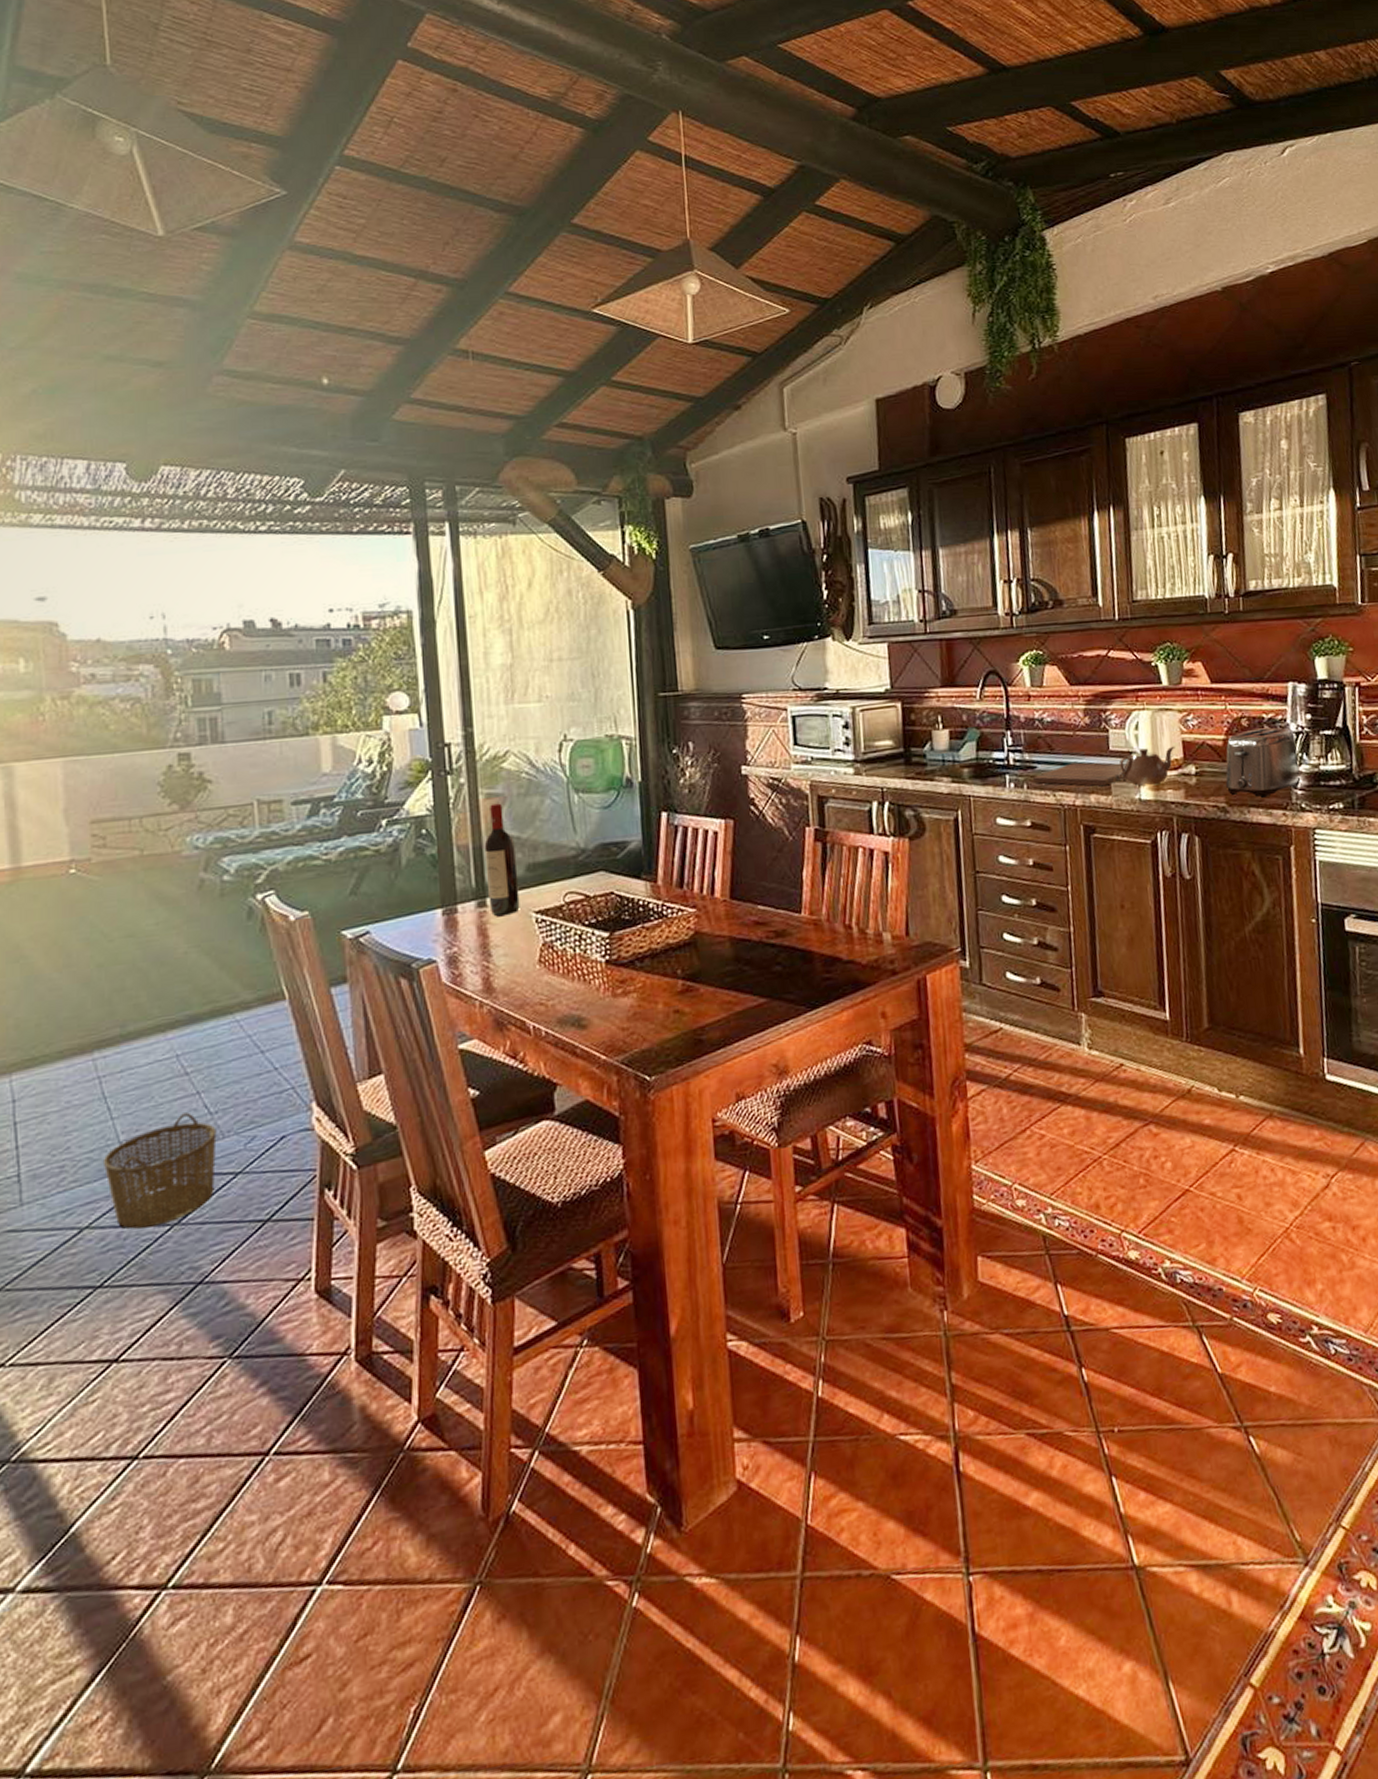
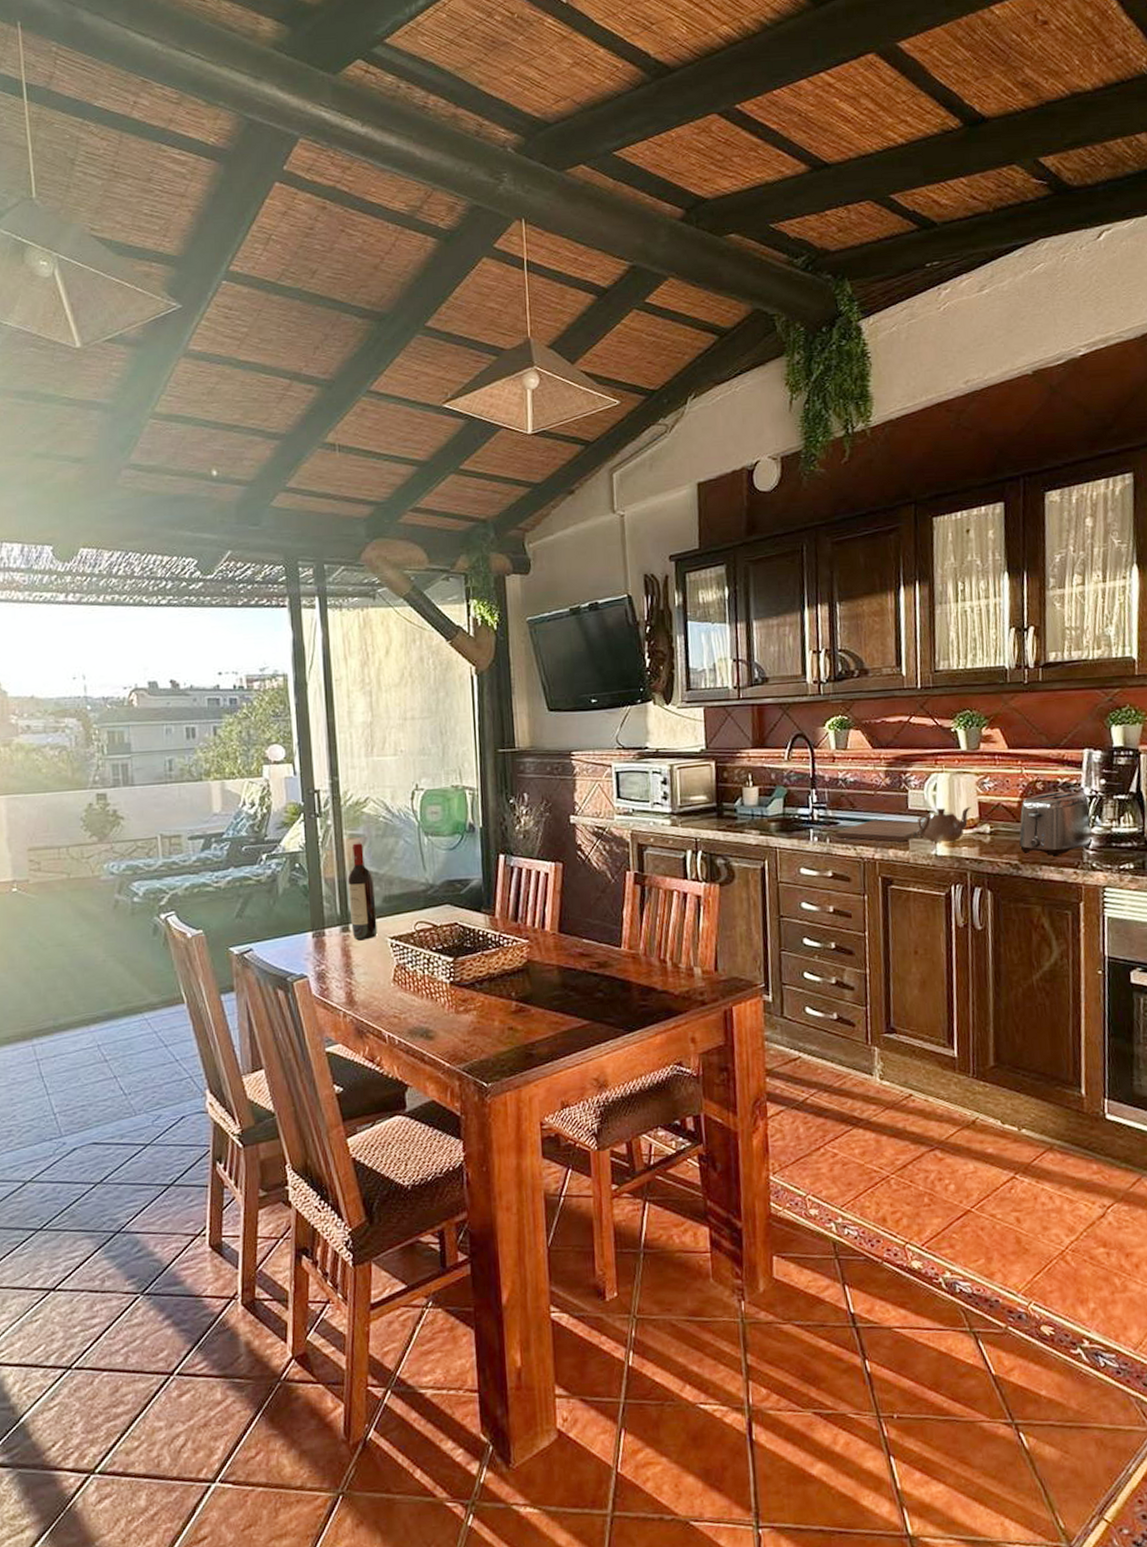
basket: present [102,1112,217,1230] -> none [41,1093,130,1185]

